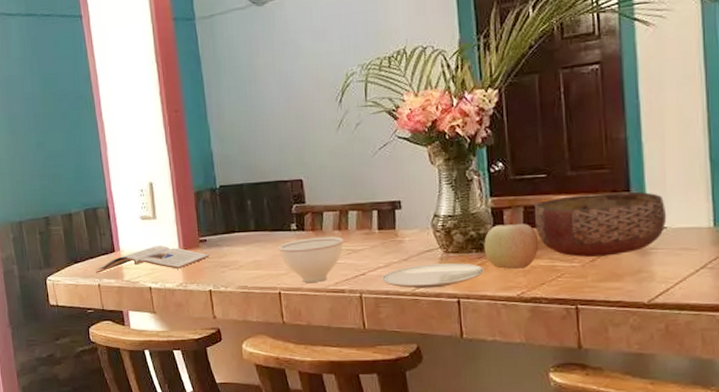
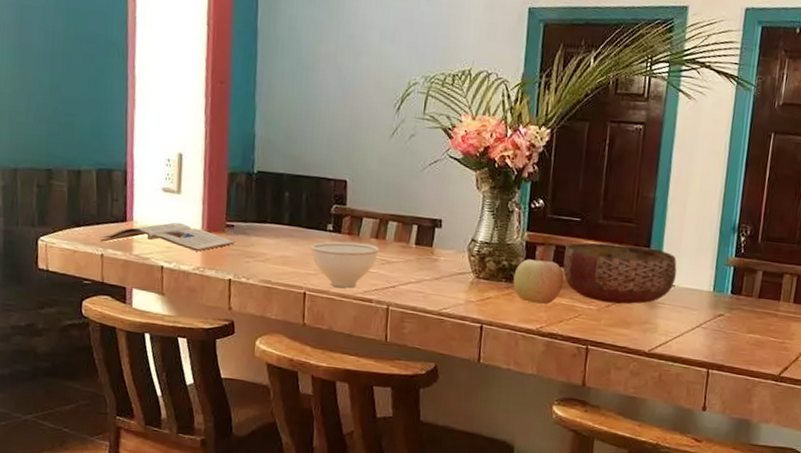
plate: present [381,263,484,289] -> none [410,286,510,311]

